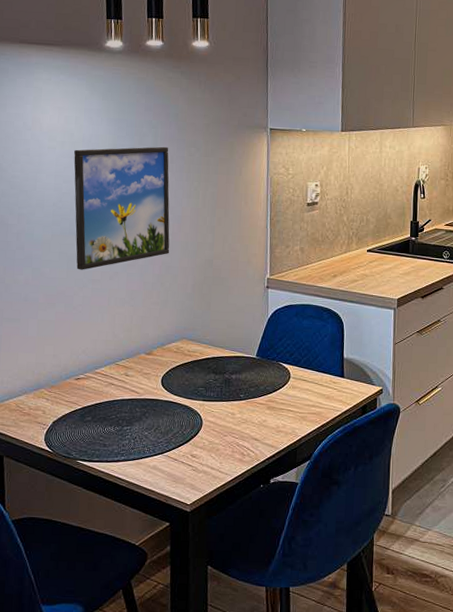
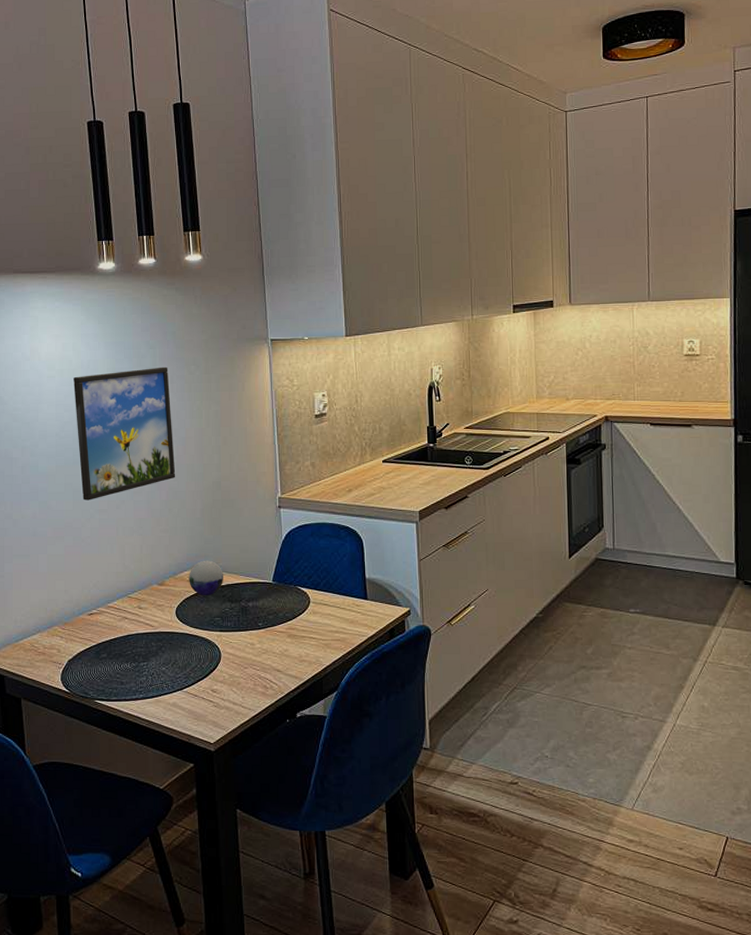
decorative orb: none [176,333,210,367] -> present [189,560,223,595]

